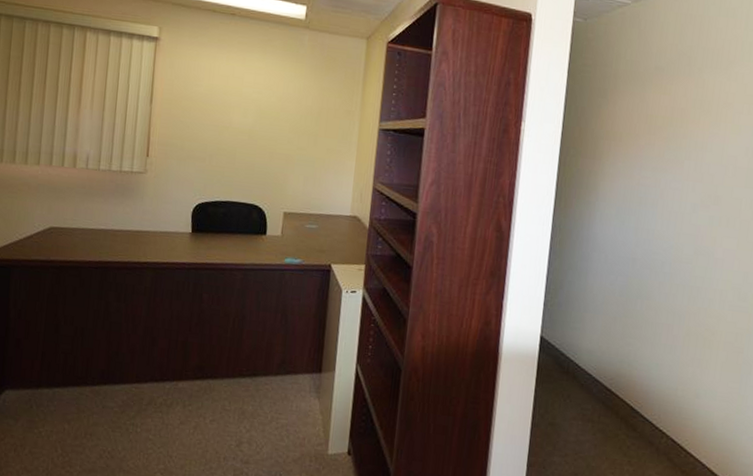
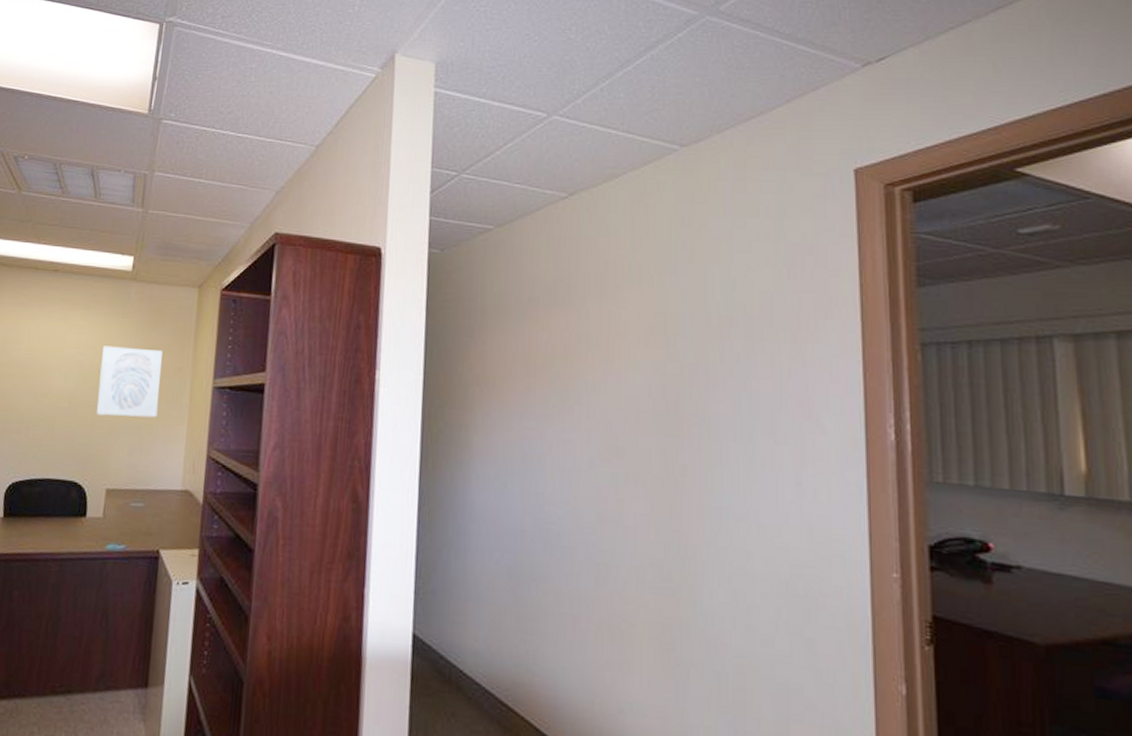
wall art: none [274,87,334,153] -> present [97,345,163,418]

